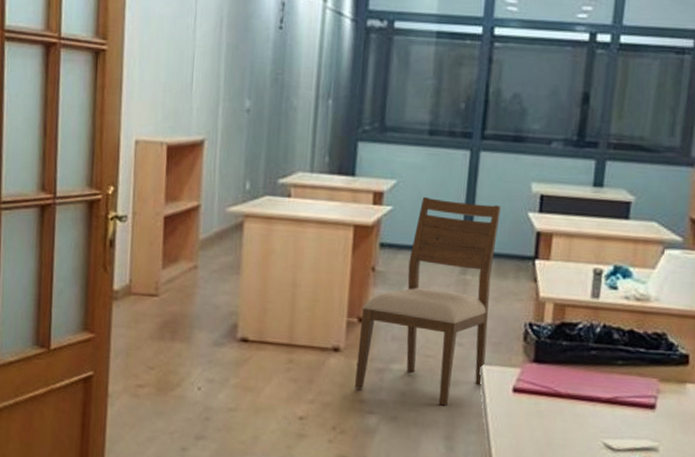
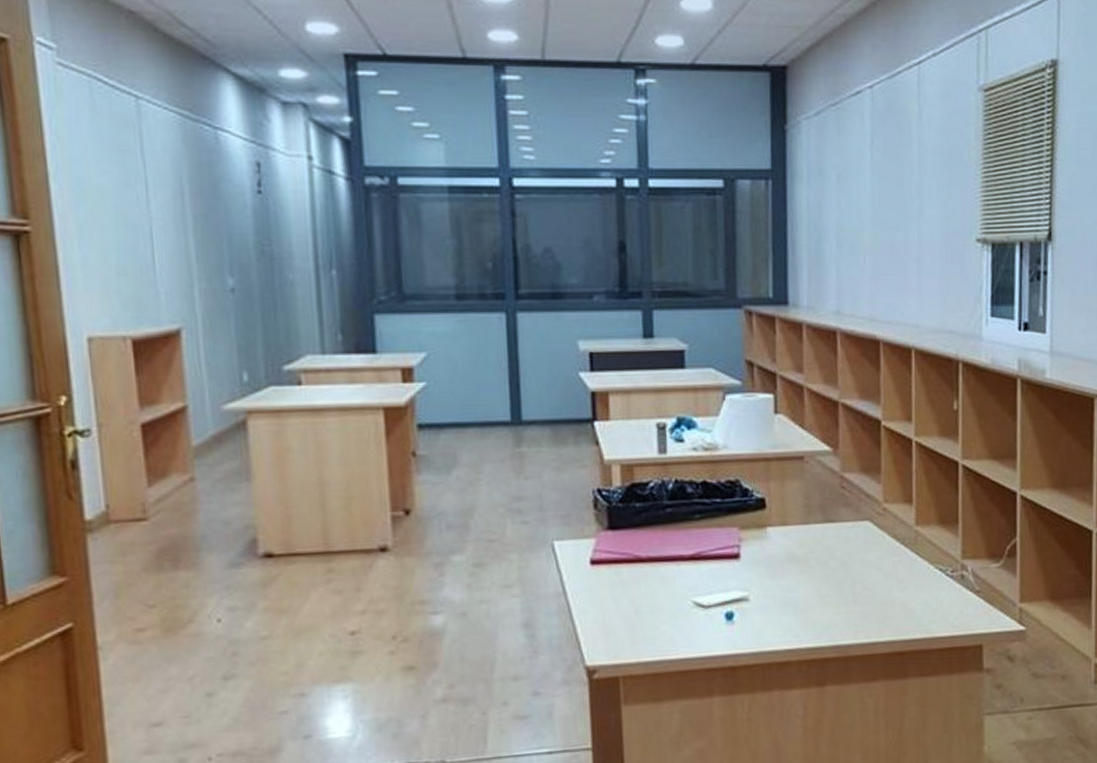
chair: present [355,197,501,406] -> none [408,368,557,592]

